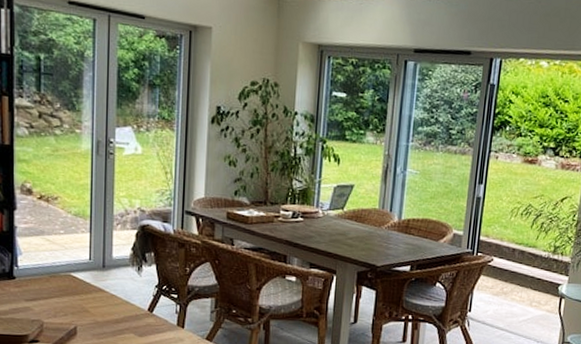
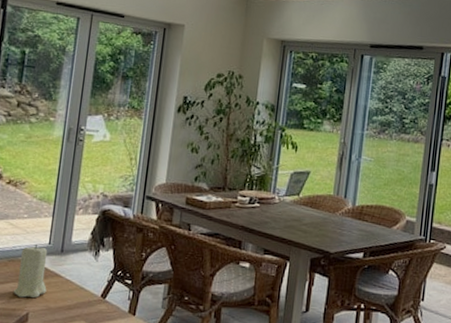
candle: none [58,260,92,312] -> present [13,245,48,298]

